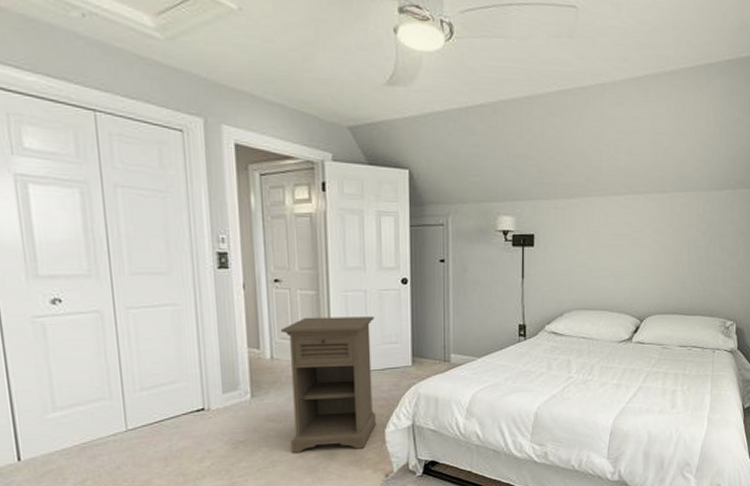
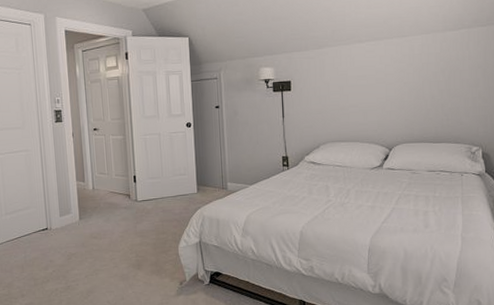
nightstand: present [280,316,376,454] -> none [99,154,171,264]

